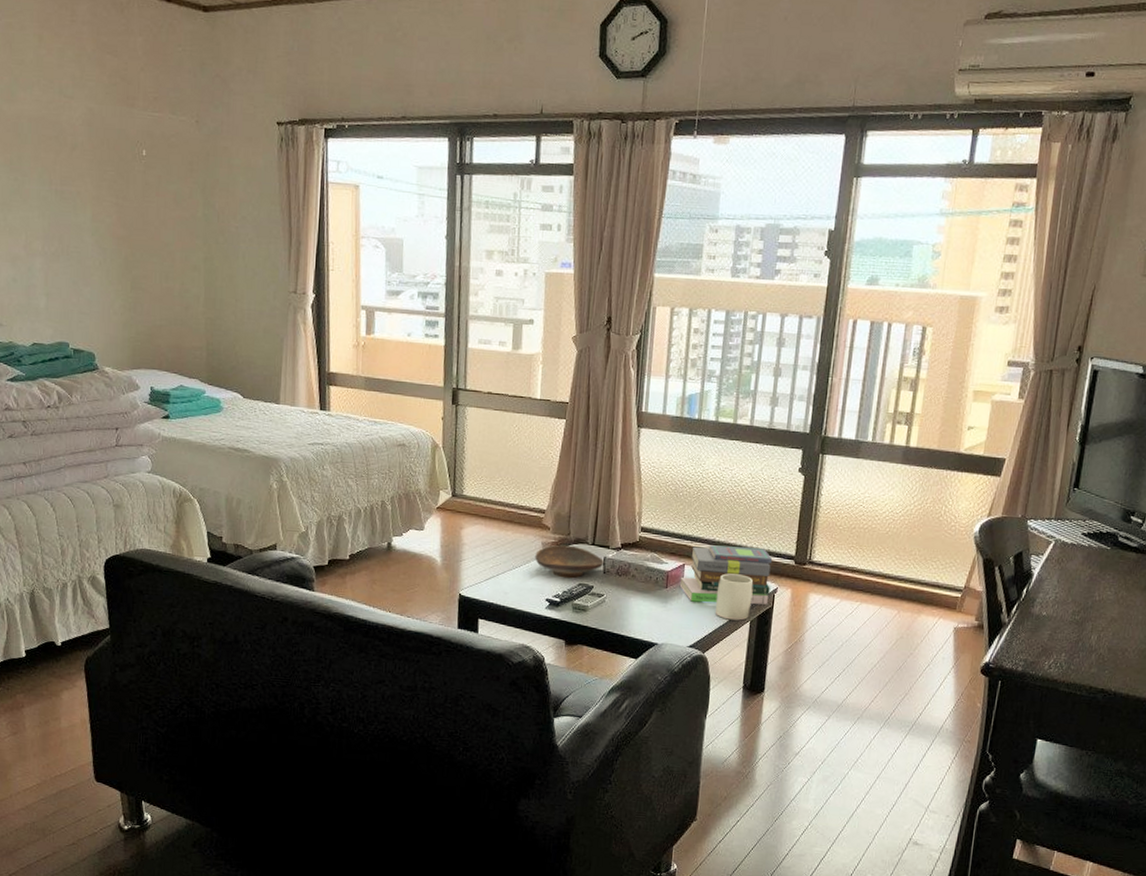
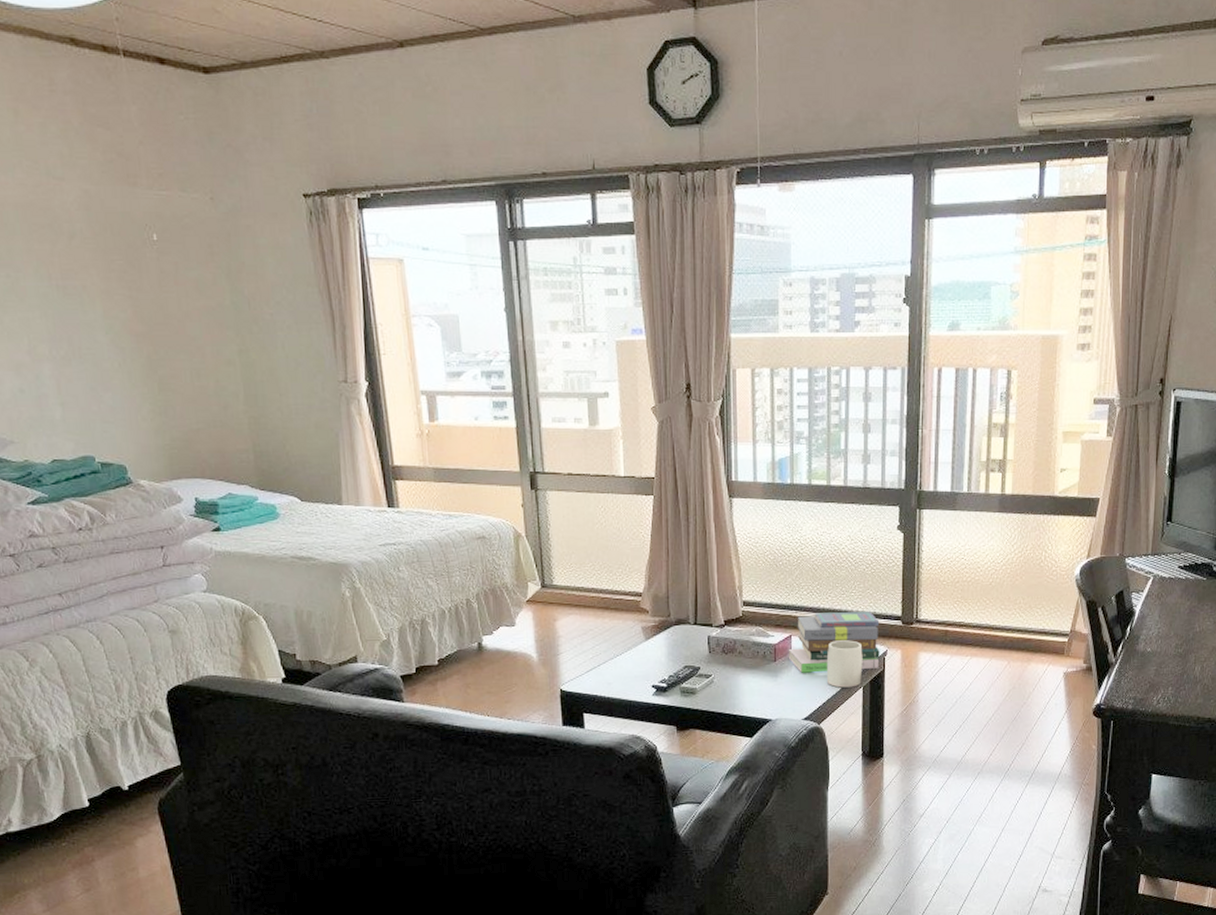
decorative bowl: present [535,545,605,579] -> none [636,627,709,662]

